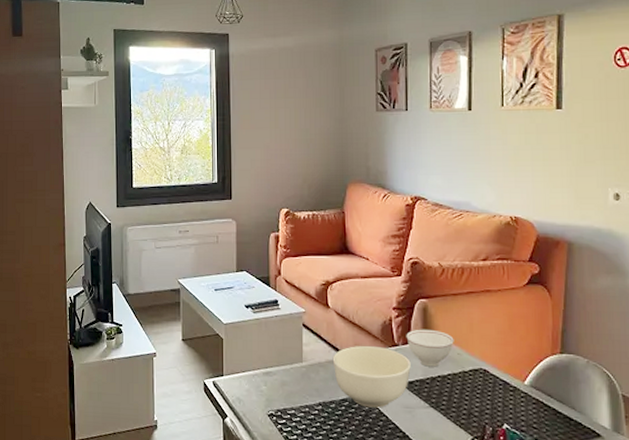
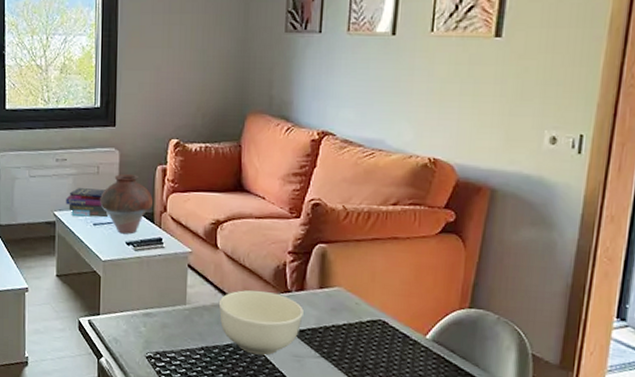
books: none [189,257,229,283] -> present [66,188,109,218]
vase: none [220,241,268,298] -> present [100,173,153,235]
bowl: present [406,329,454,367] -> none [300,275,353,316]

